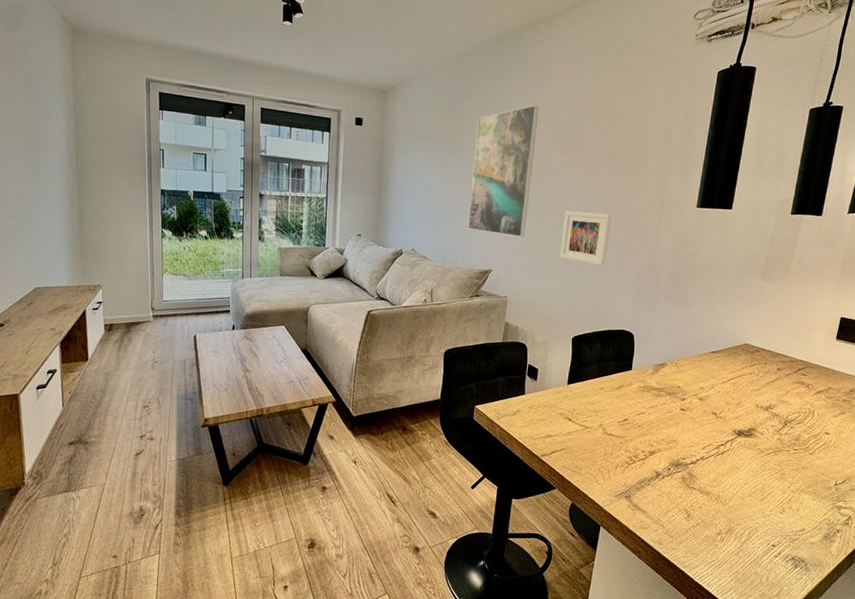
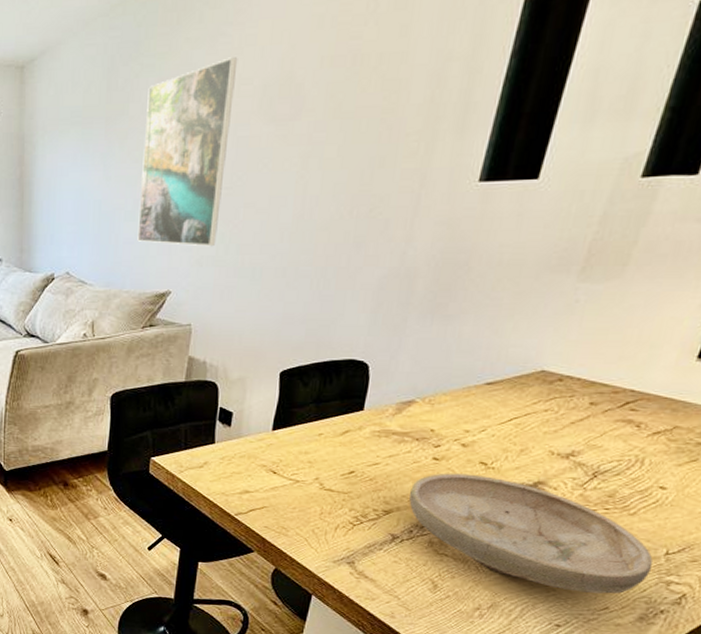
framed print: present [559,211,612,267] -> none [264,204,344,277]
bowl: none [667,421,828,518] -> present [409,473,653,594]

